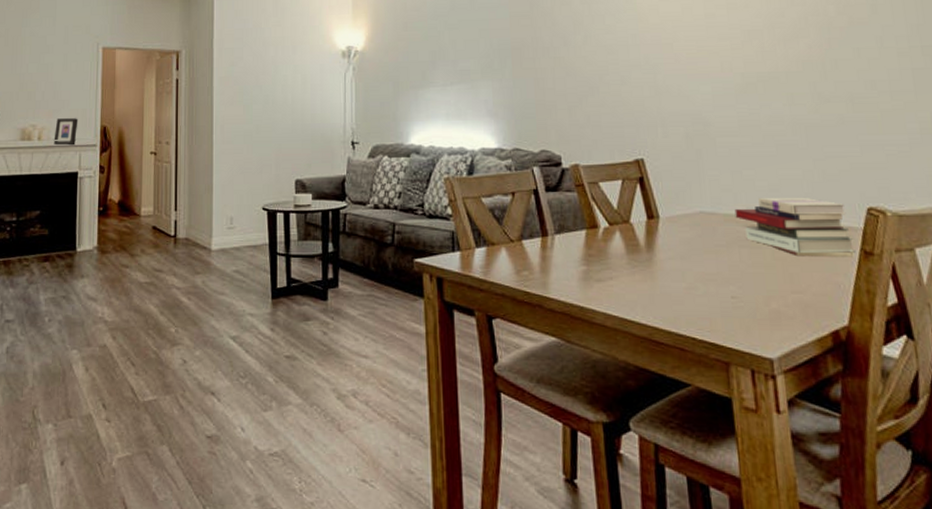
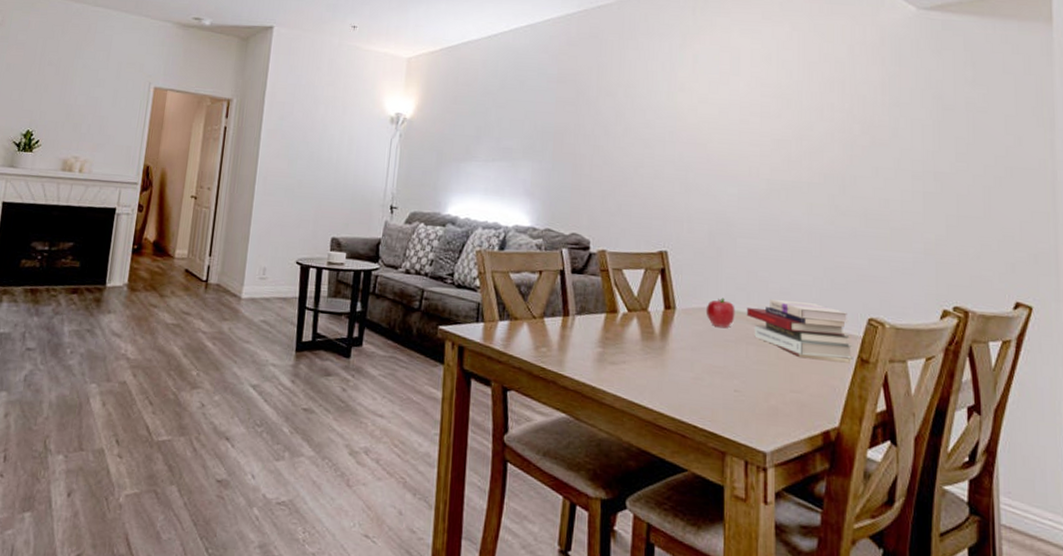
picture frame: present [53,118,78,146] -> none [94,153,122,181]
fruit: none [691,201,724,233] -> present [705,297,735,329]

